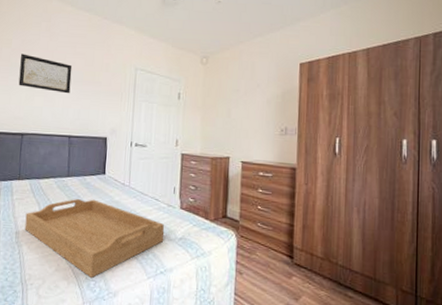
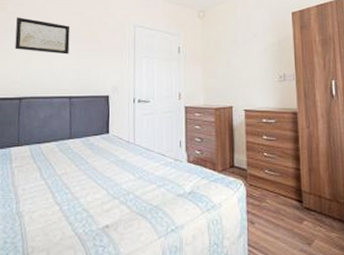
serving tray: present [24,198,165,279] -> none [25,160,173,245]

